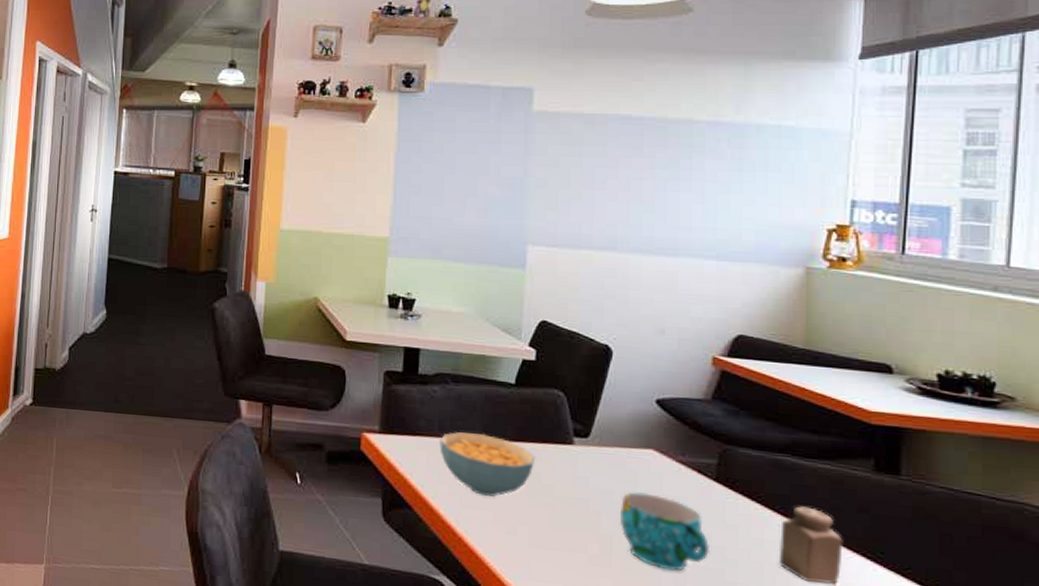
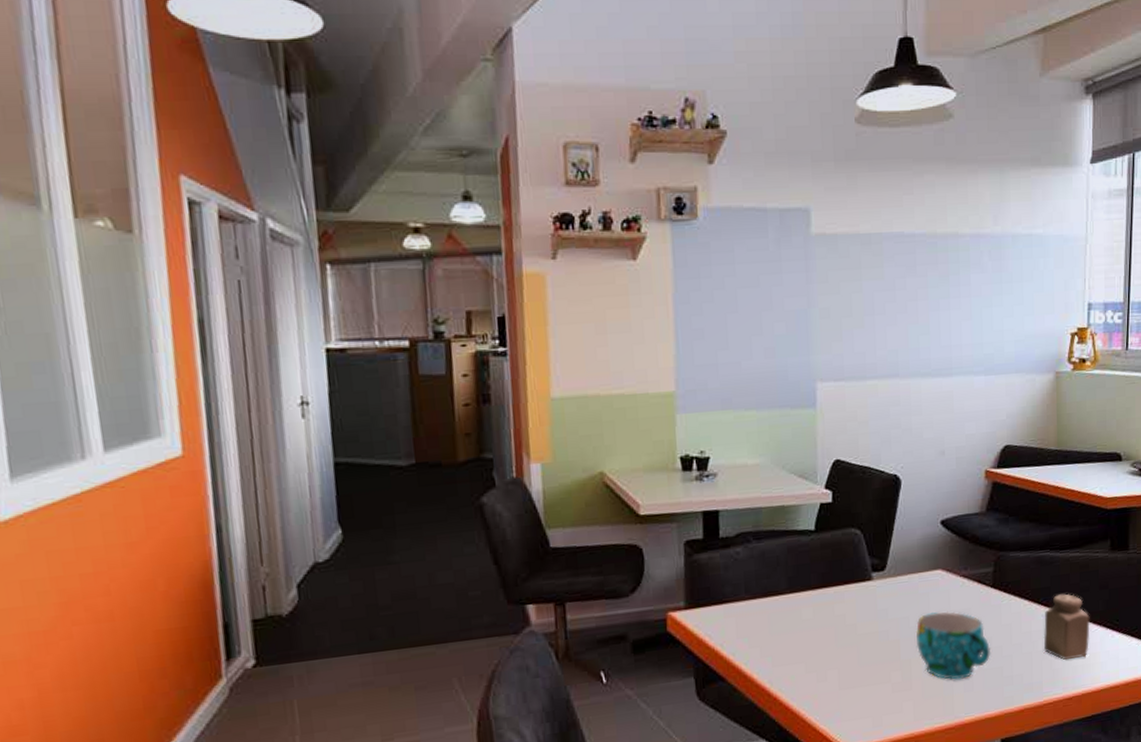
cereal bowl: present [439,432,536,498] -> none [747,586,840,650]

